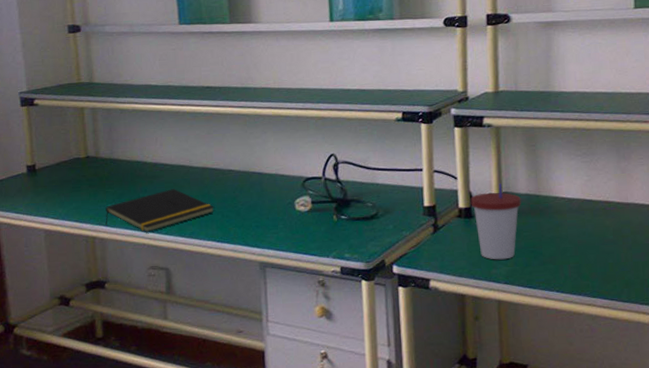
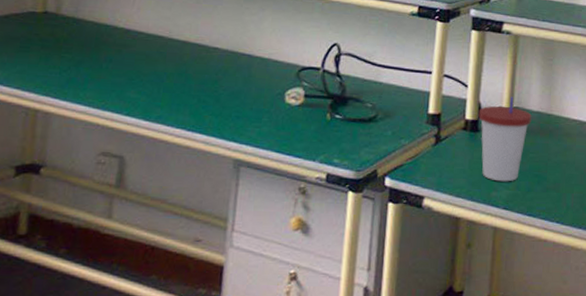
notepad: present [105,189,215,232] -> none [53,62,191,110]

